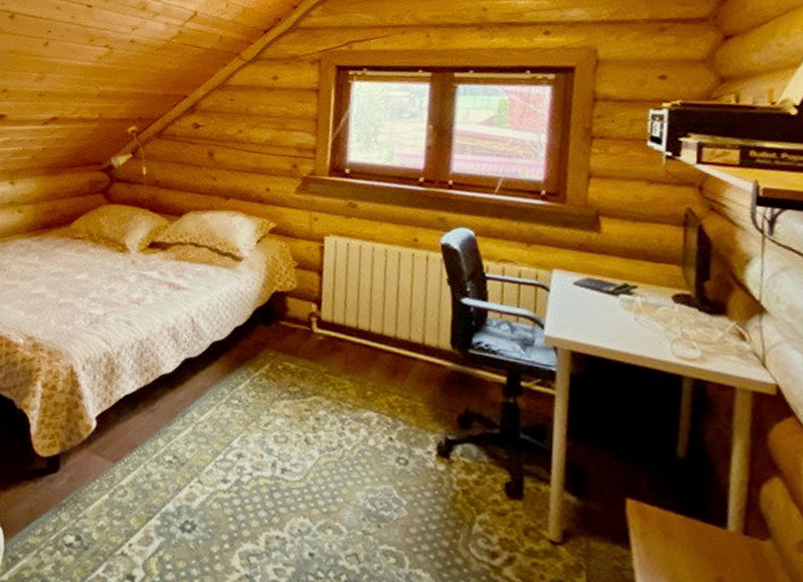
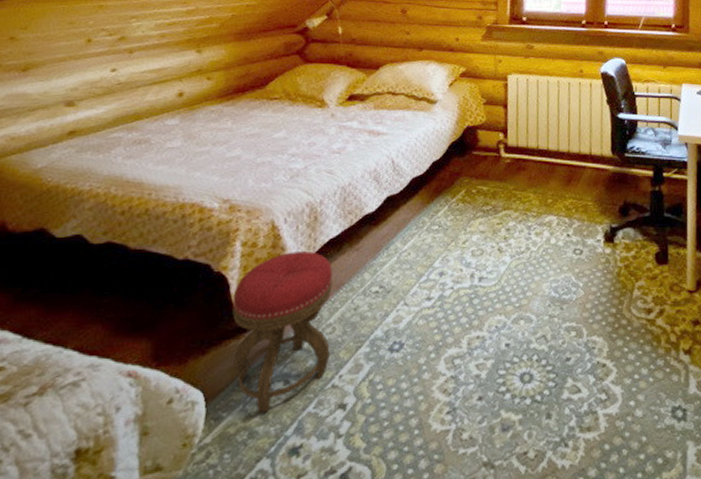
stool: none [30,401,127,565] -> present [232,252,333,414]

